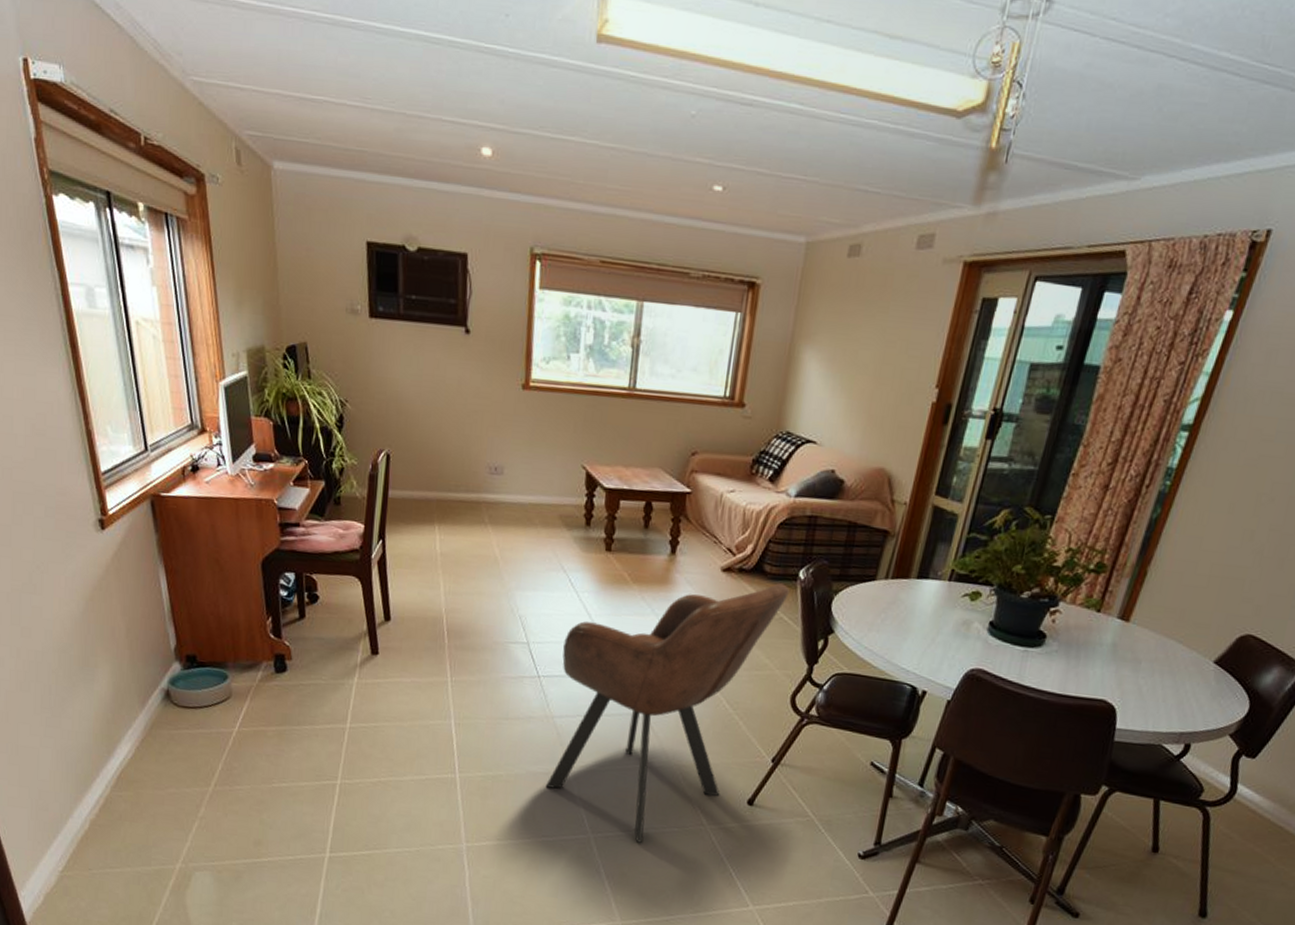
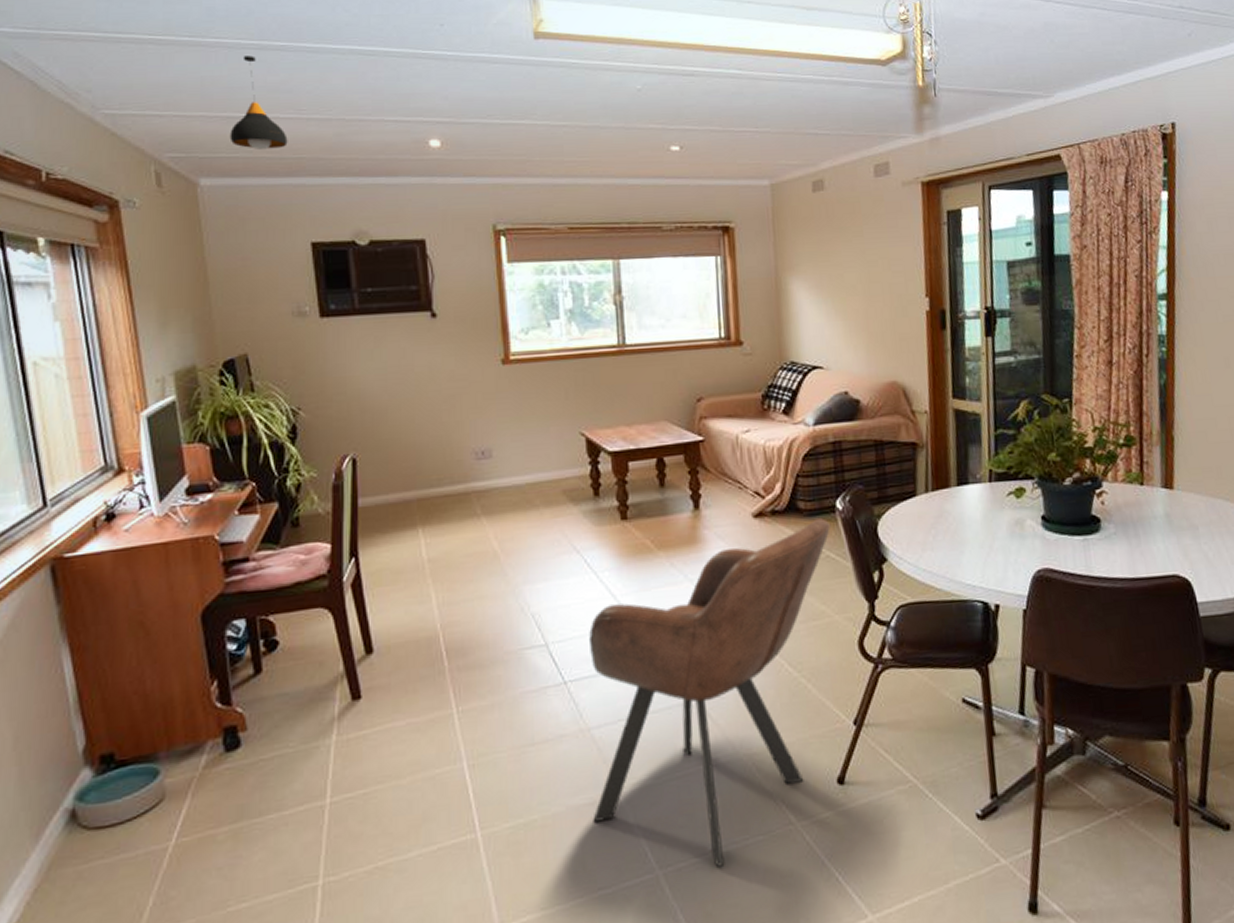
pendant light: none [301,30,353,139] -> present [229,55,288,151]

